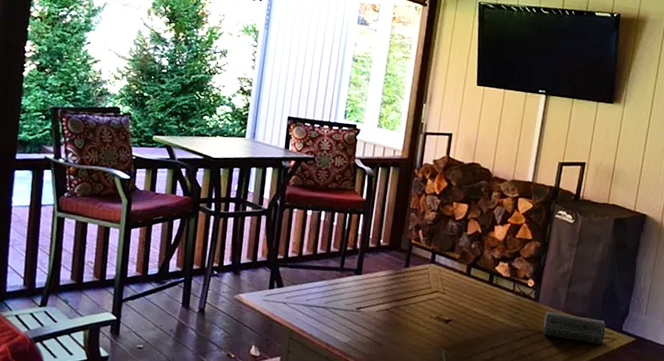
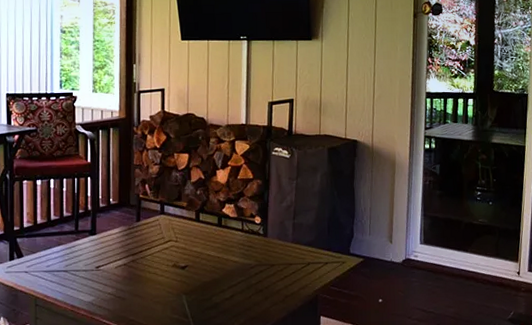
speaker: present [543,311,606,345] -> none [275,244,335,270]

